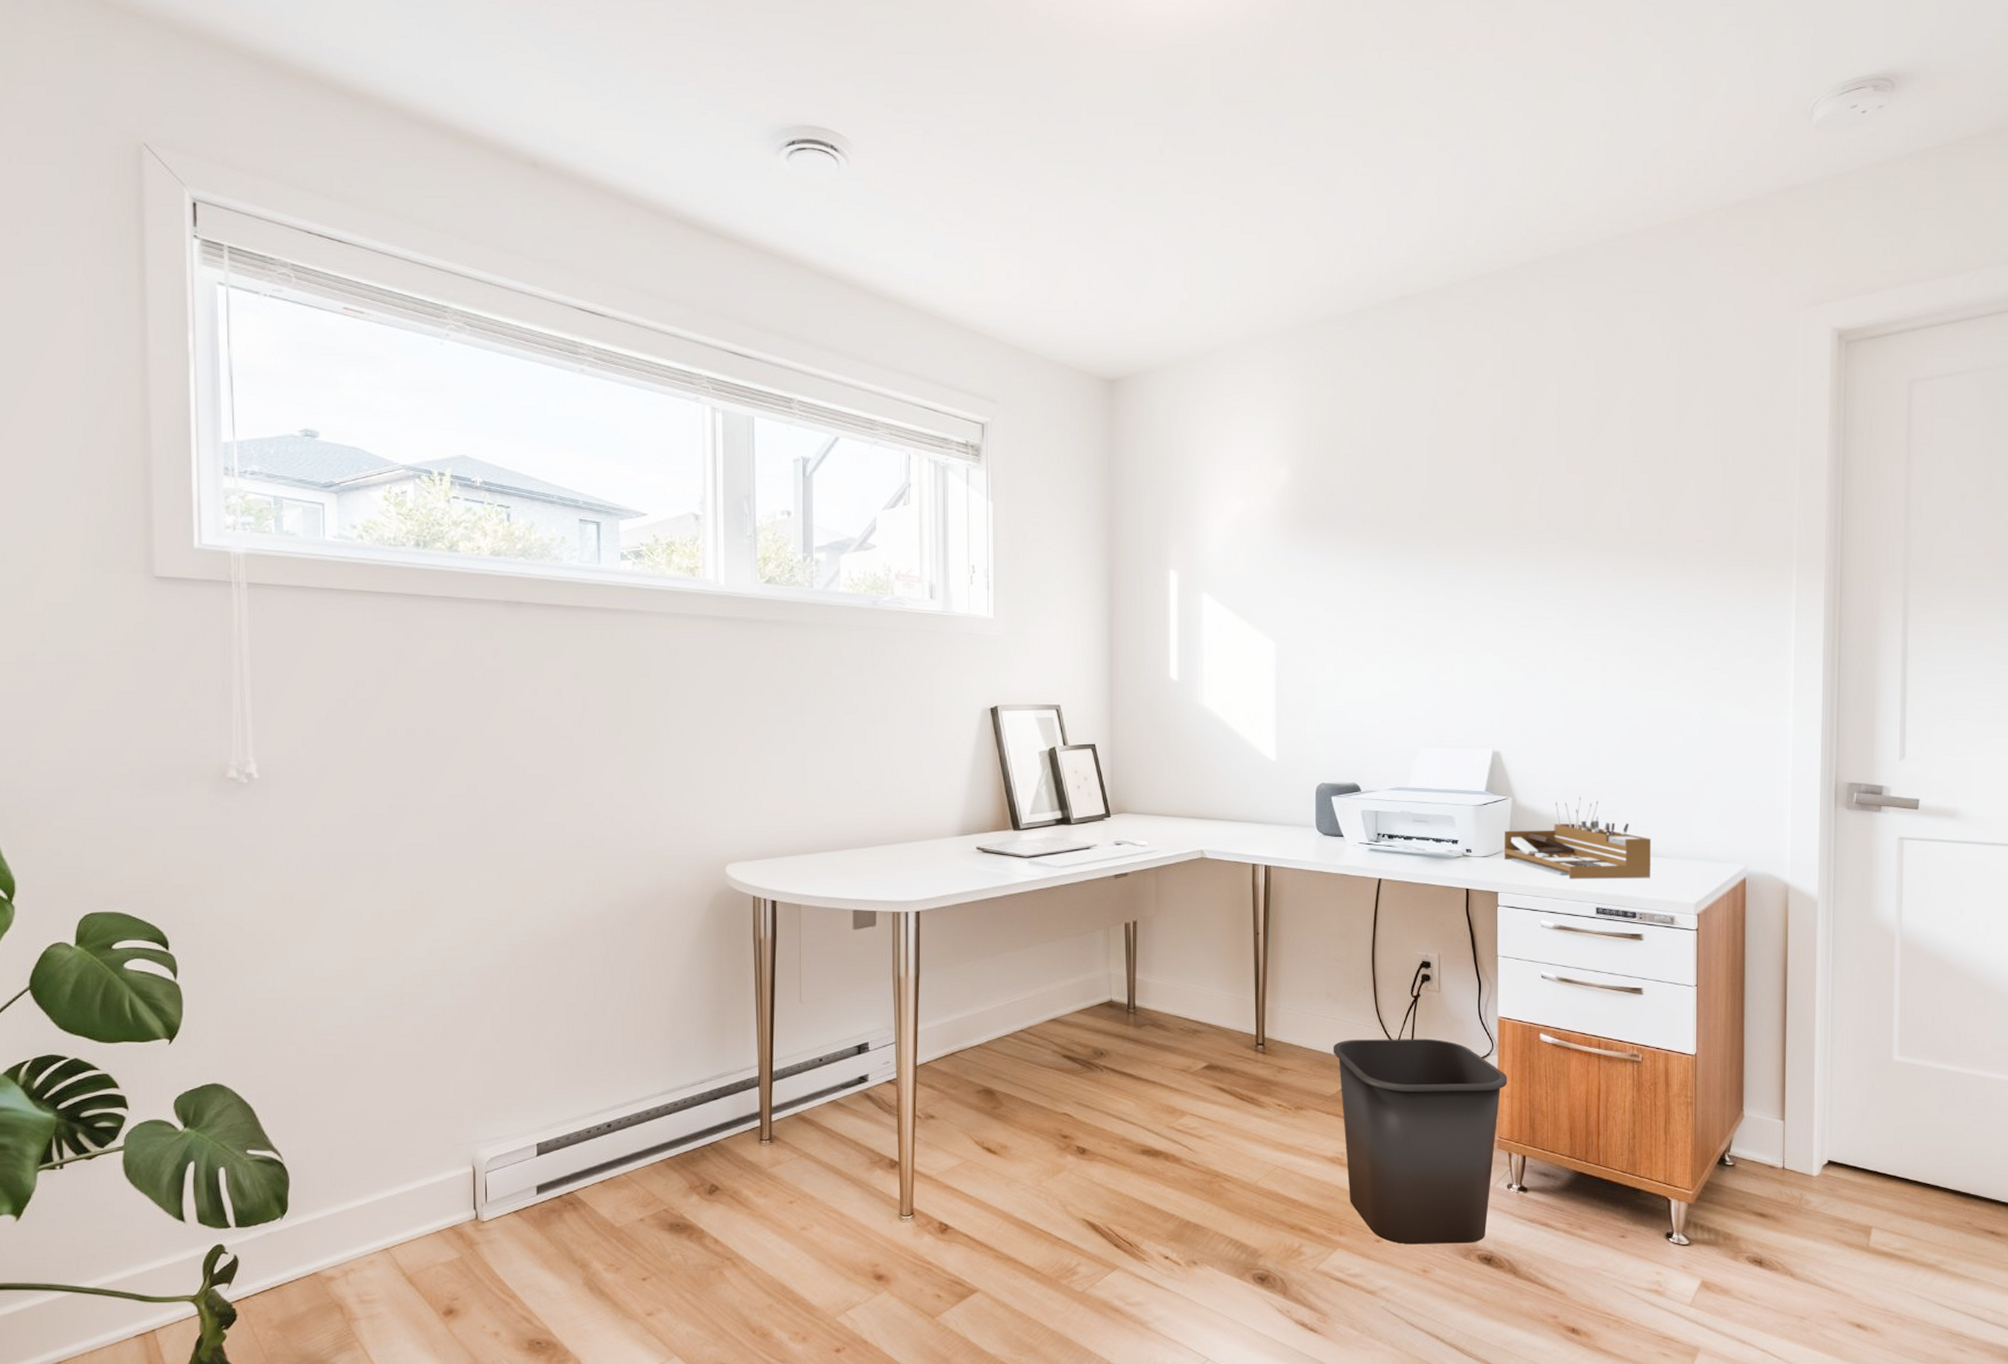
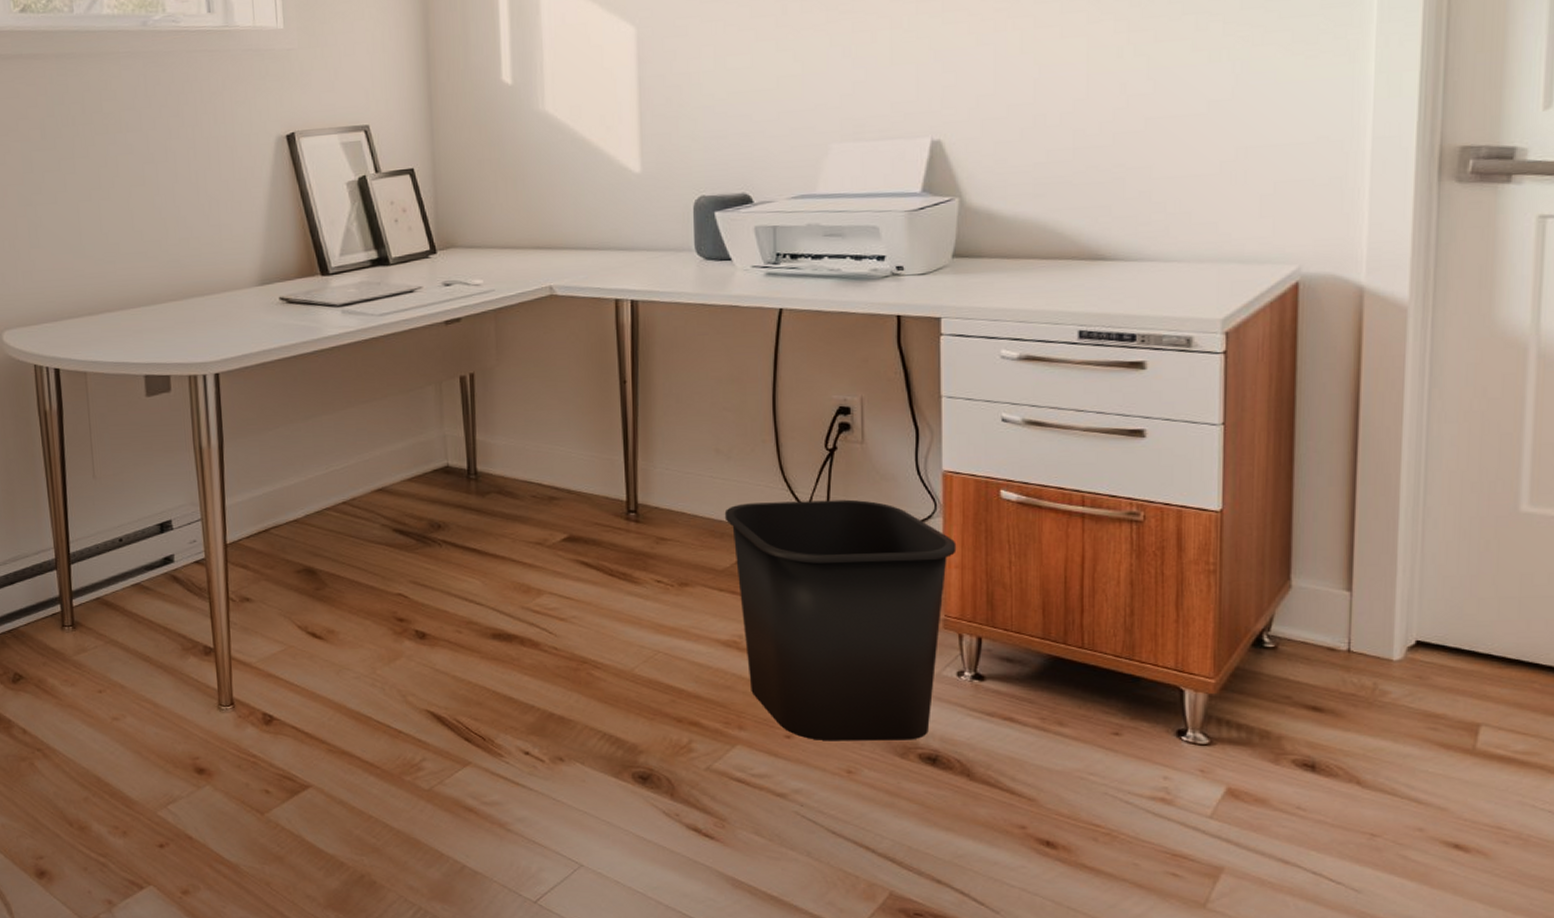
desk organizer: present [1503,797,1652,879] -> none [948,191,1159,297]

